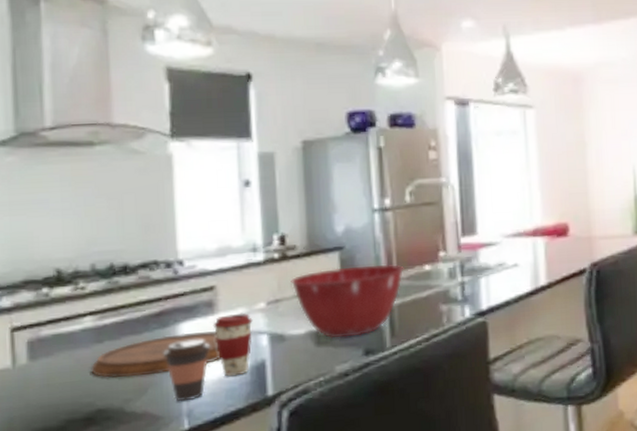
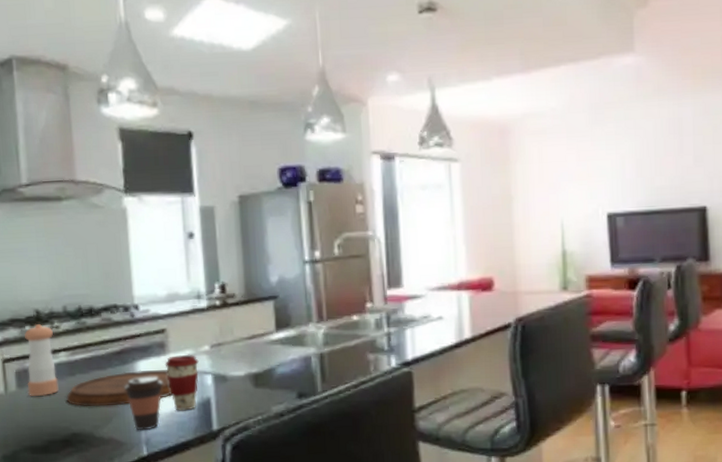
pepper shaker: none [41,285,82,369] -> present [24,324,59,396]
mixing bowl: present [290,264,404,339] -> none [231,313,334,381]

